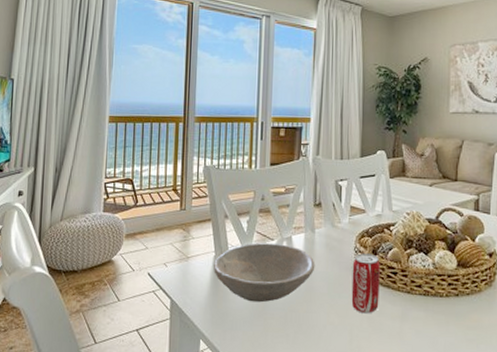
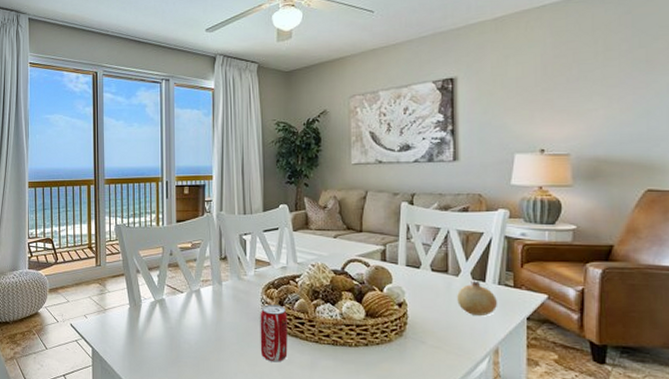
bowl: present [214,243,315,303] -> none [129,295,224,351]

